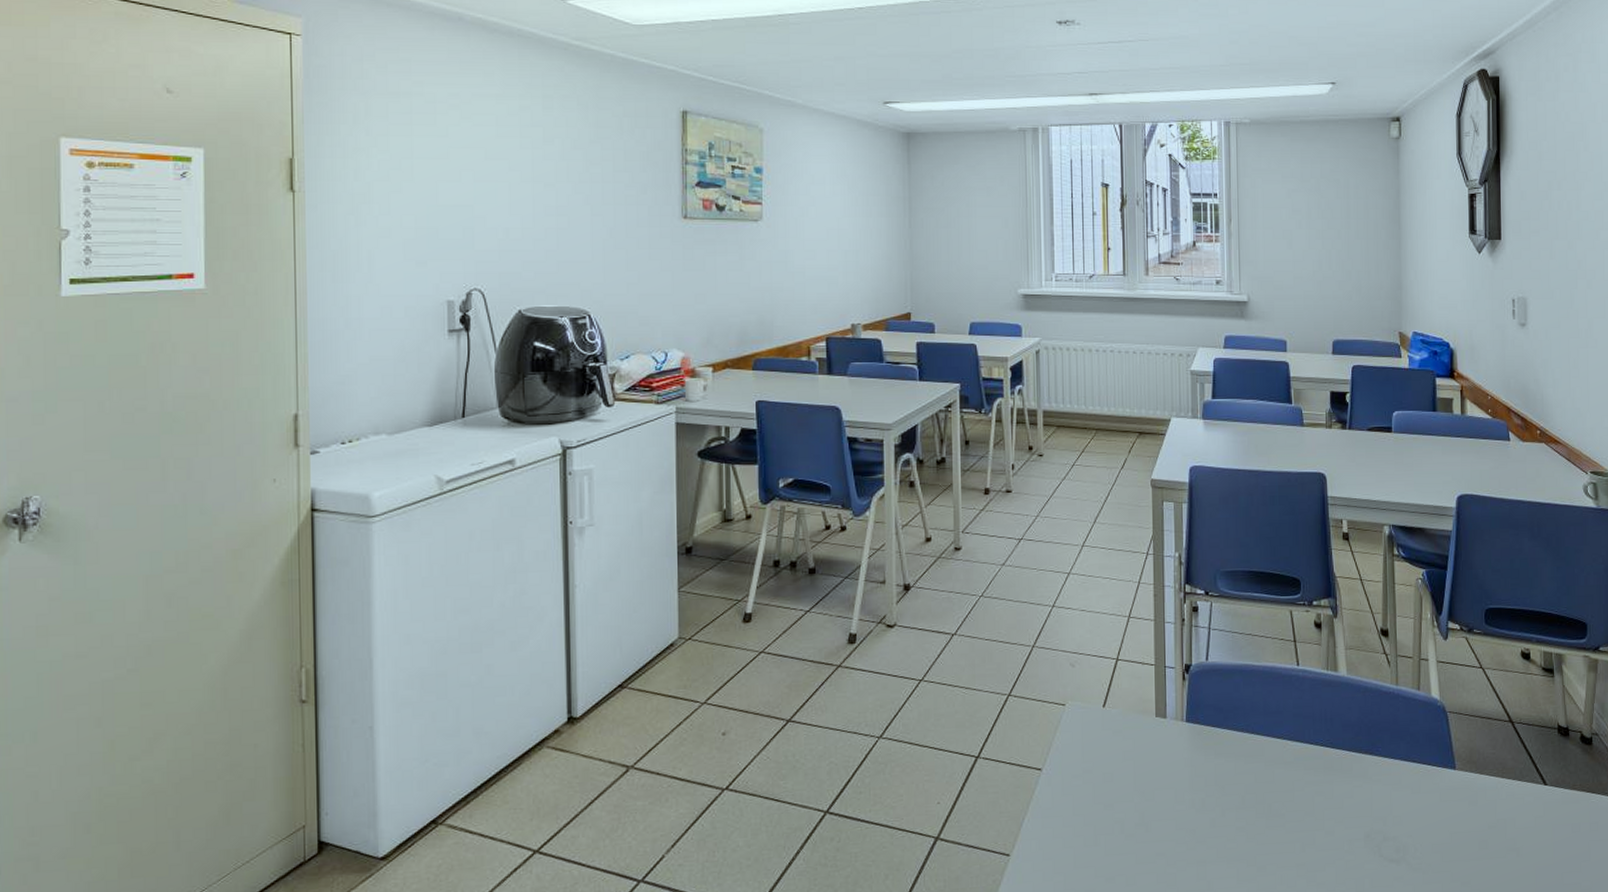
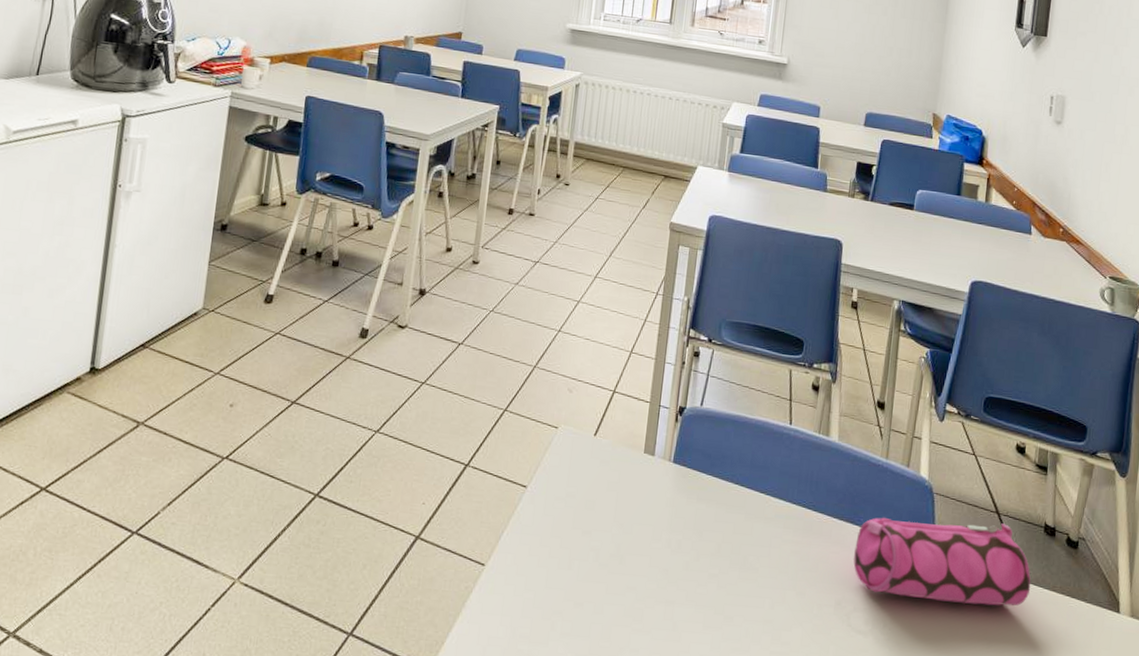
pencil case: none [1377,731,1552,819] -> present [853,517,1031,606]

